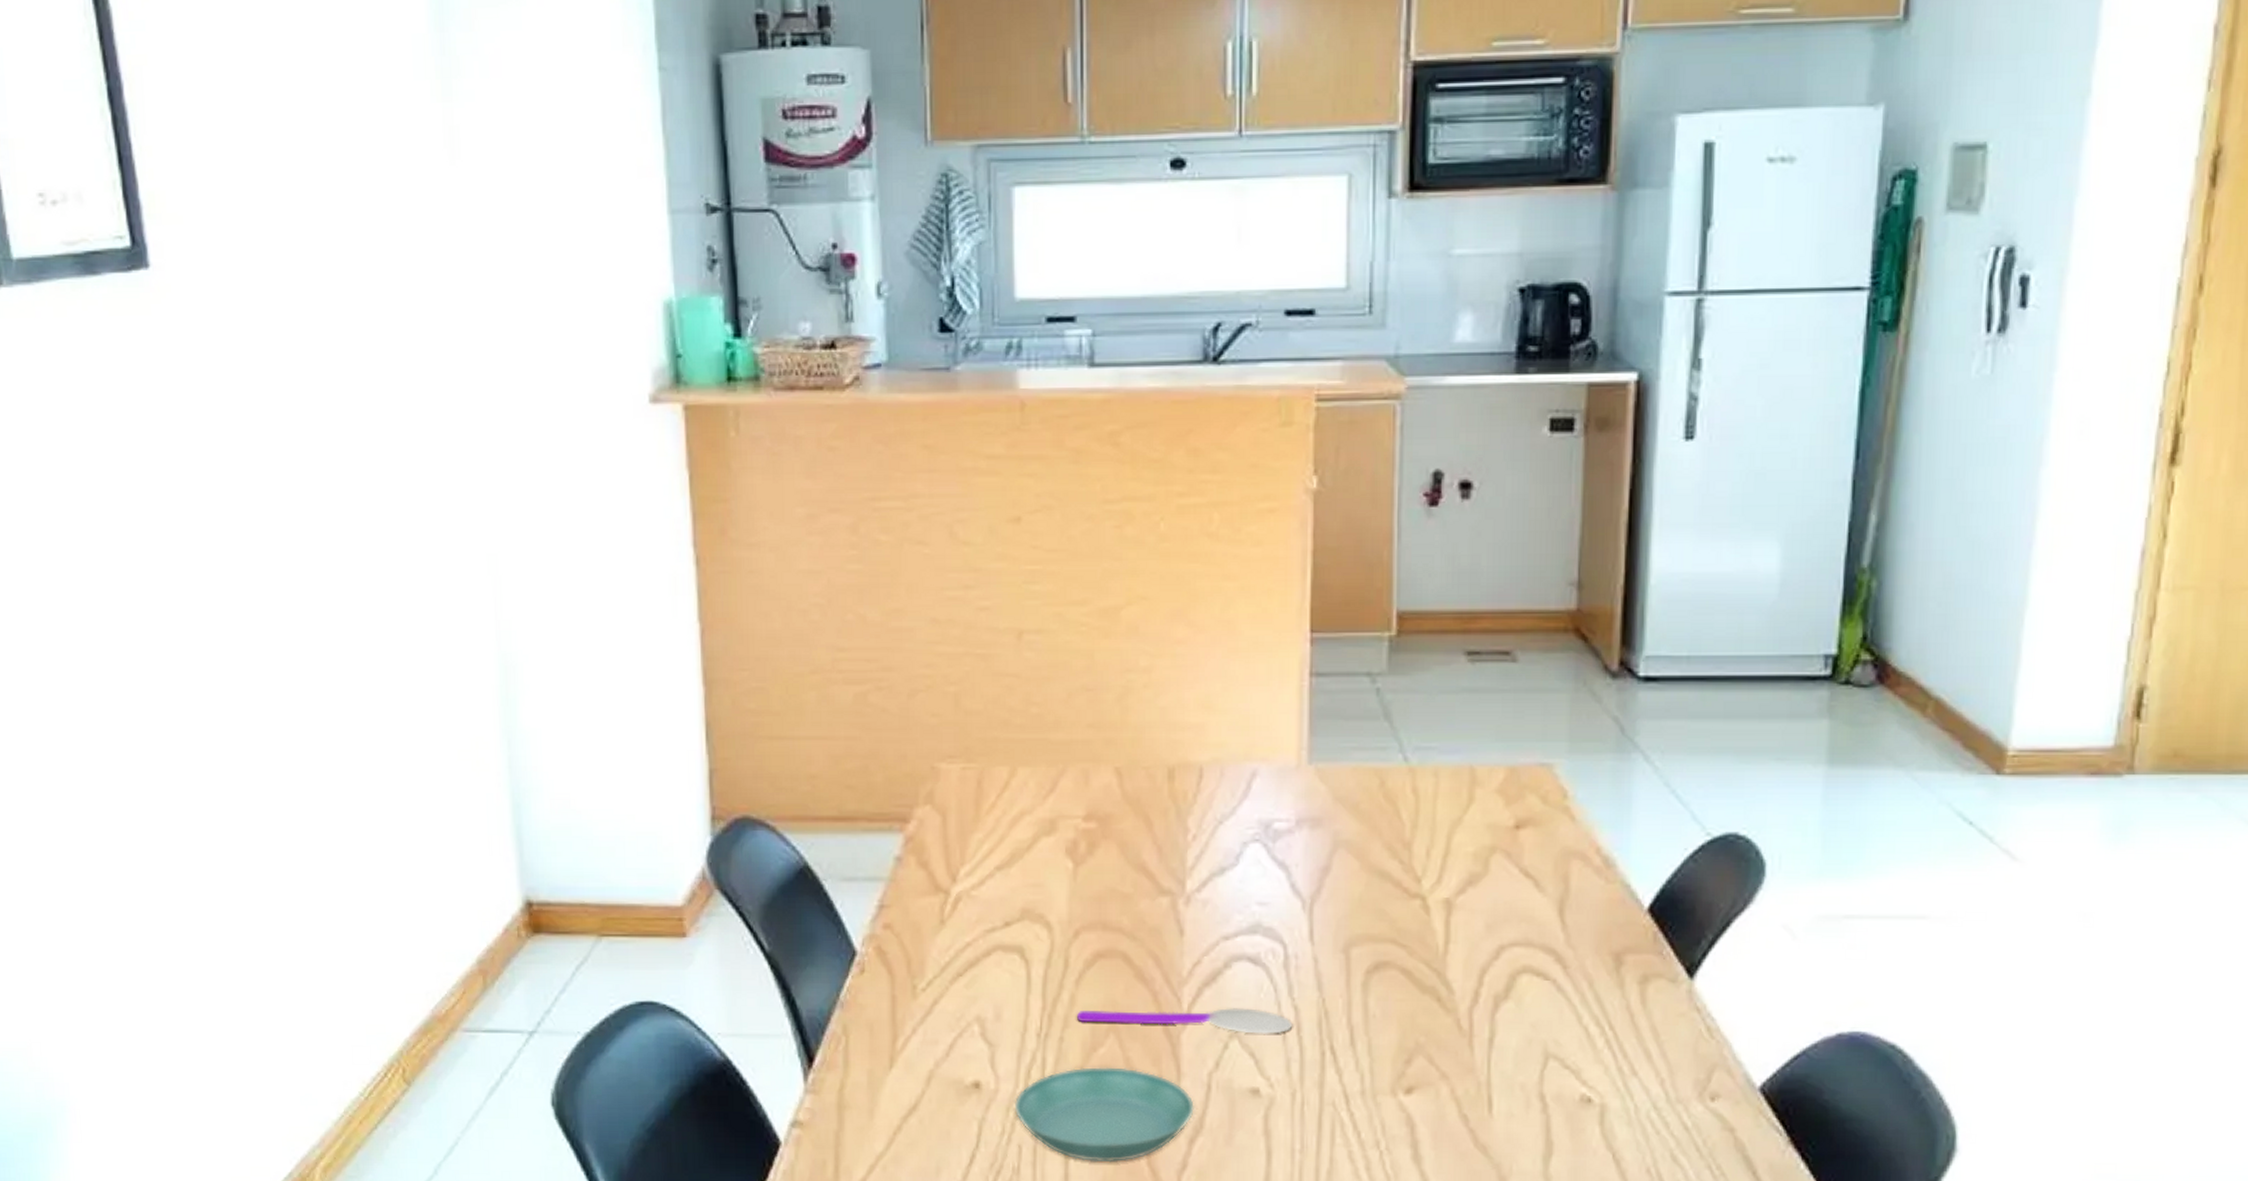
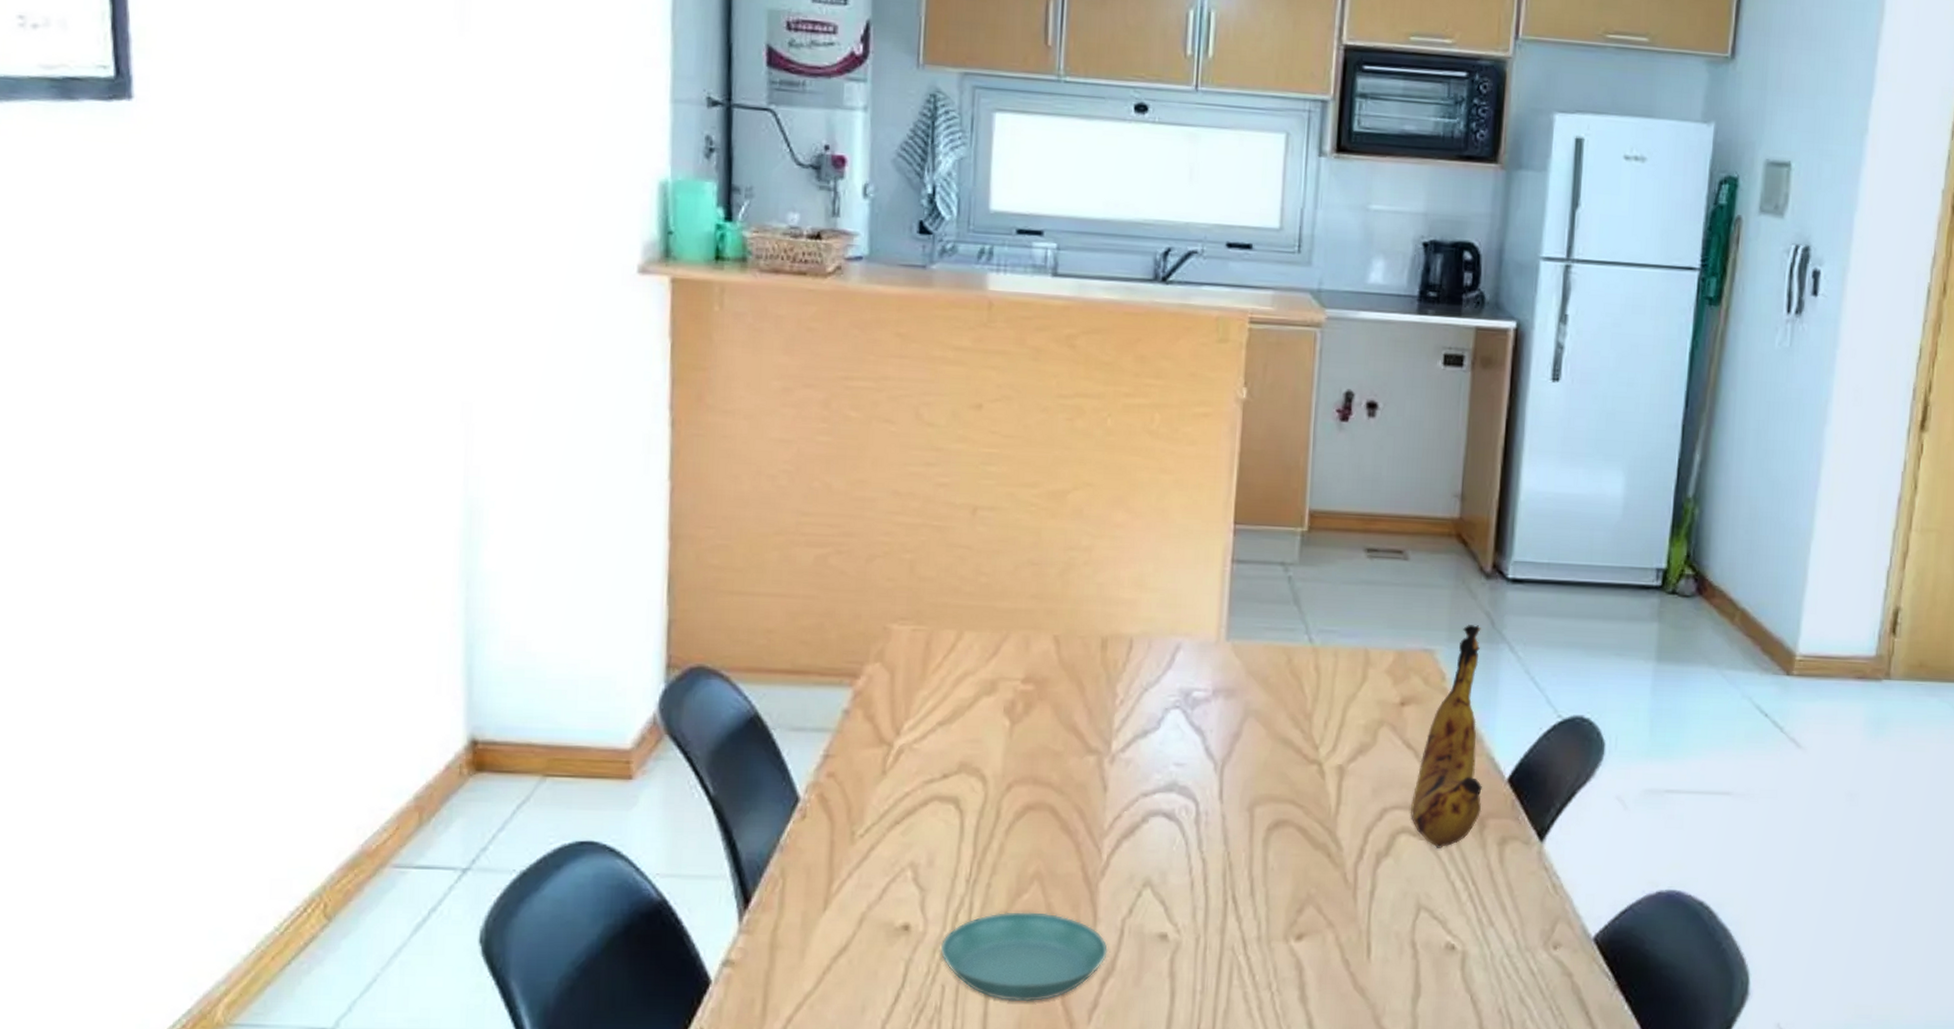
spoon: present [1077,1008,1293,1034] -> none [1005,858,1201,884]
banana: none [1533,733,1618,989] -> present [1410,625,1482,848]

